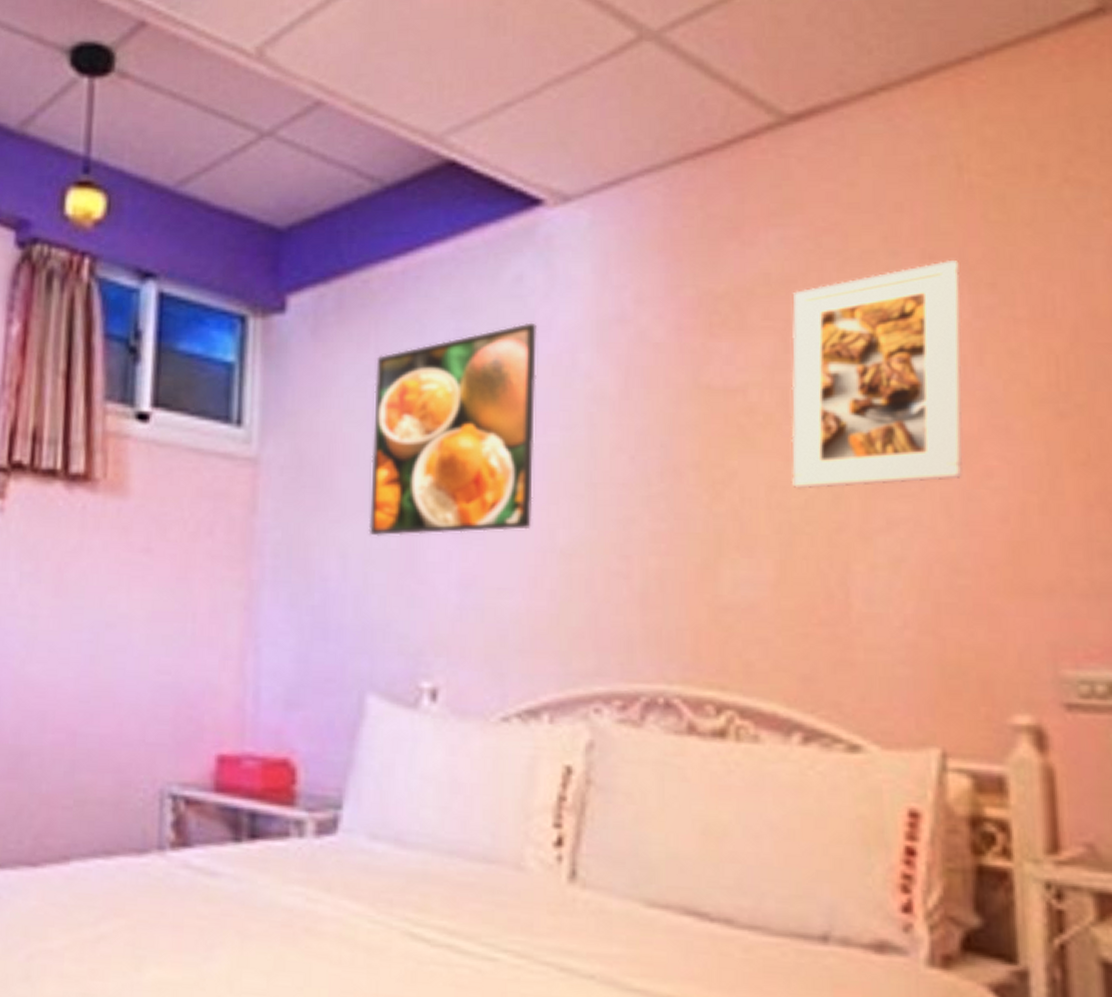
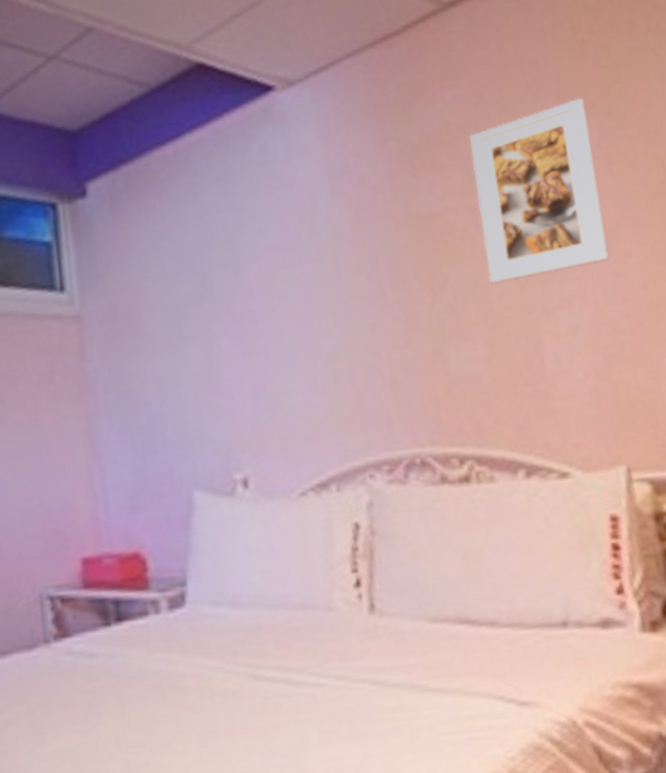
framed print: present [368,322,536,536] -> none [163,182,301,365]

